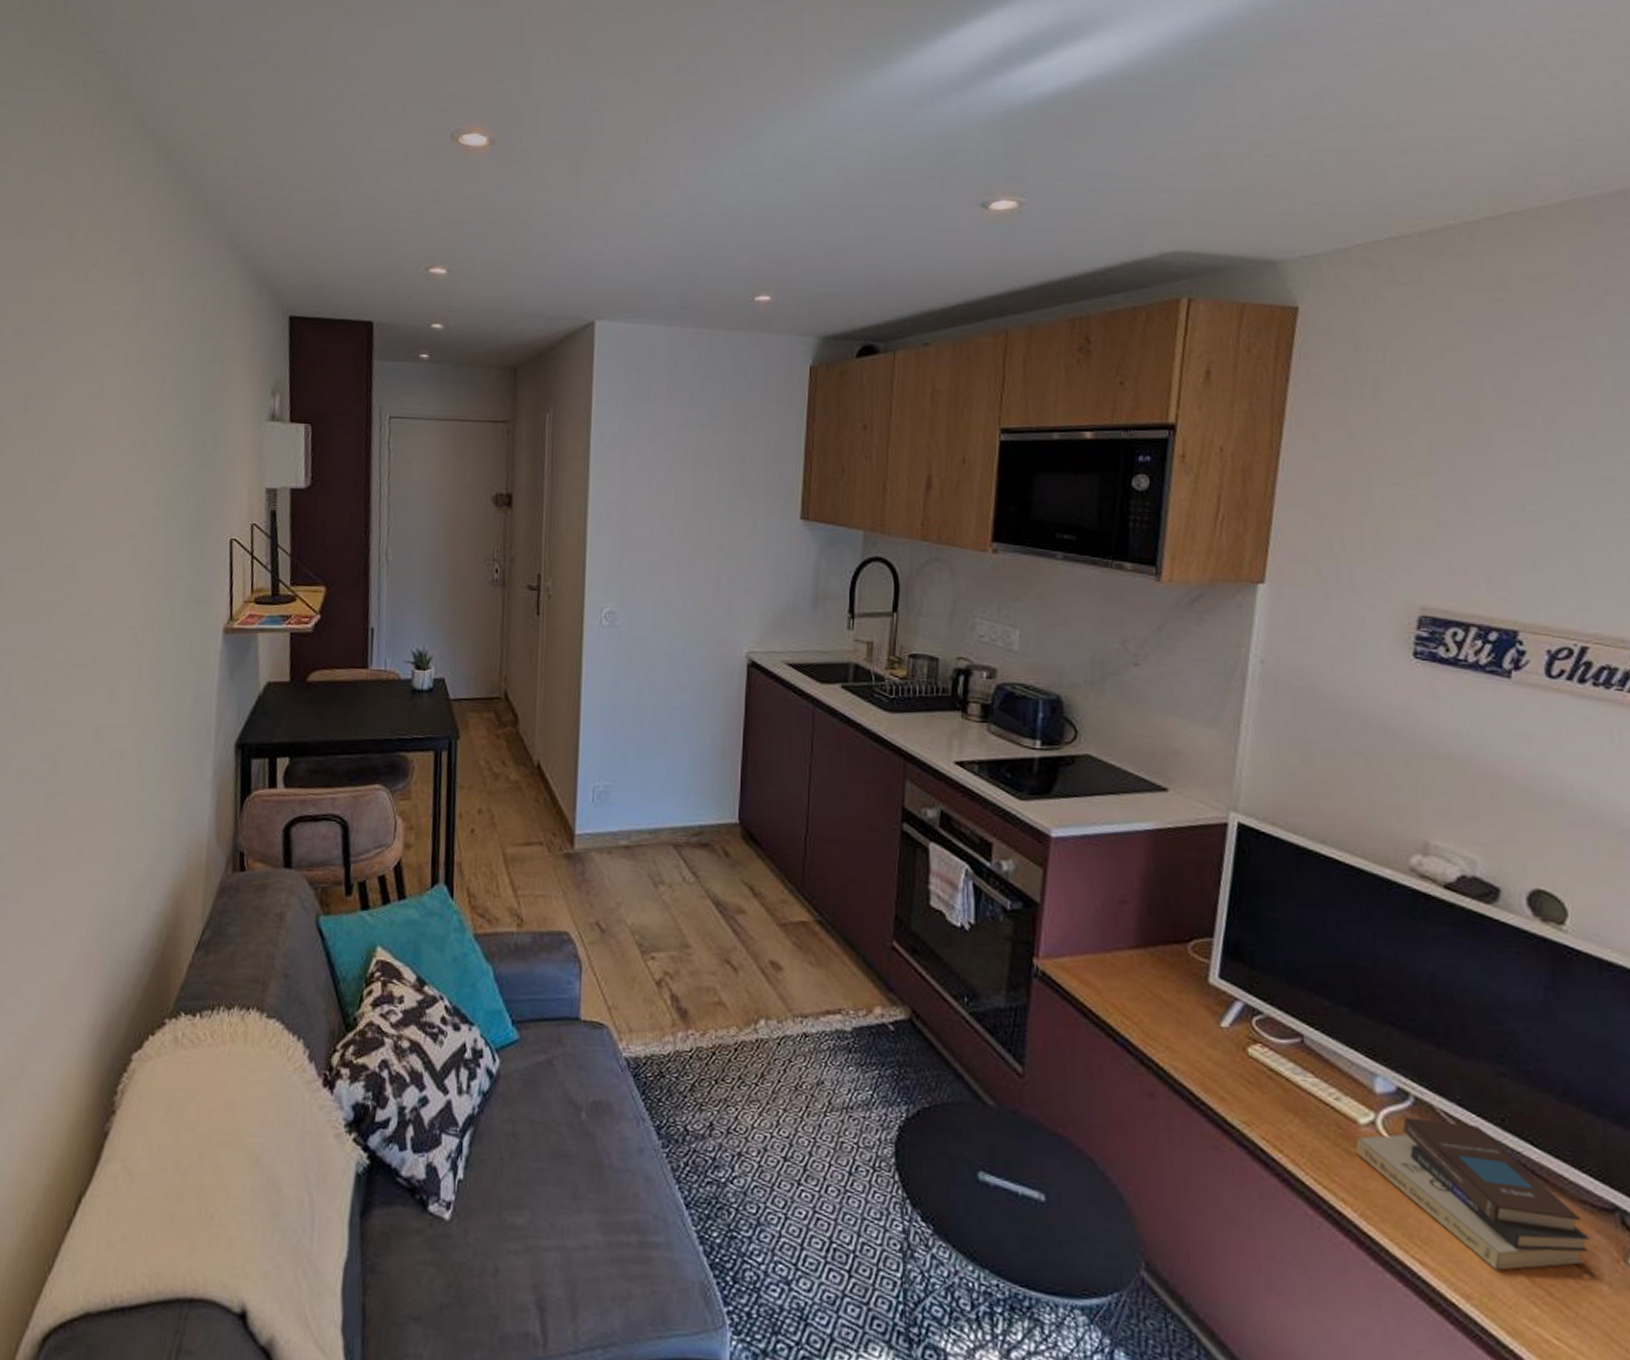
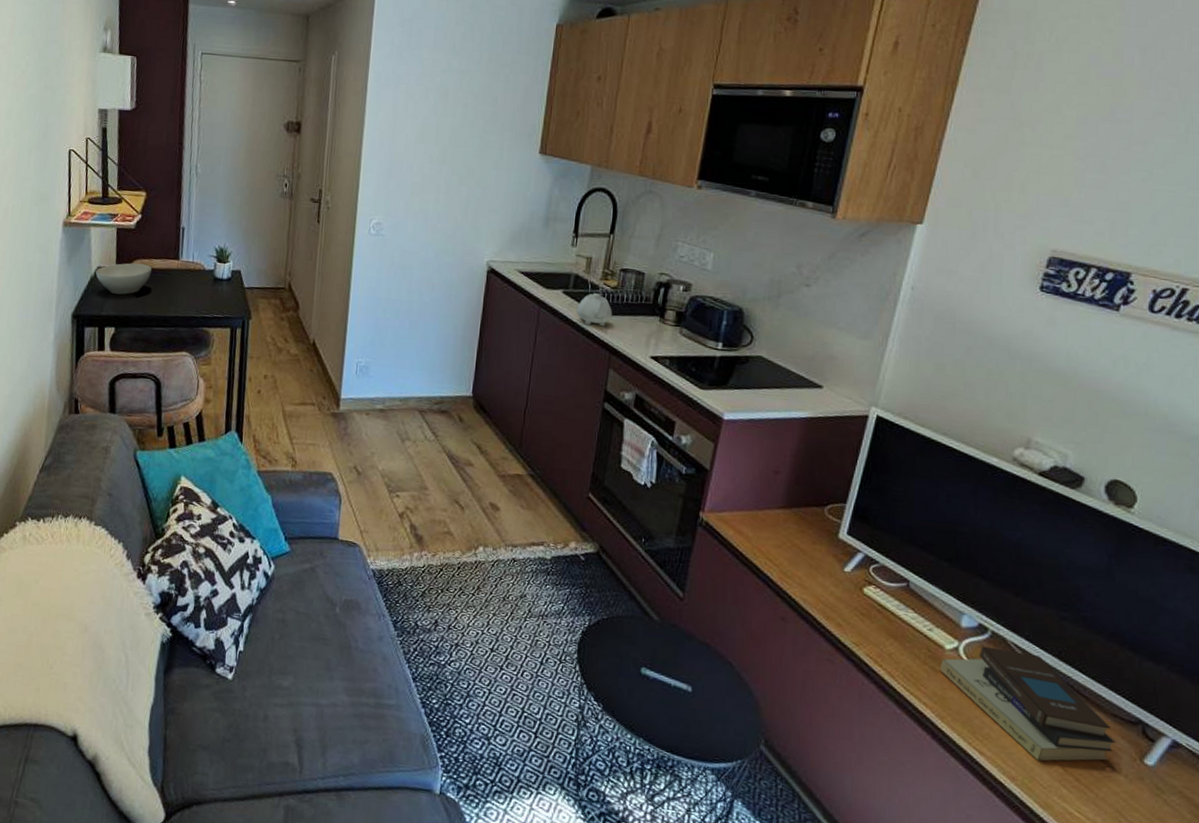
bowl: none [264,675,335,715] -> present [96,263,152,295]
teapot: none [859,686,904,728] -> present [576,293,613,327]

